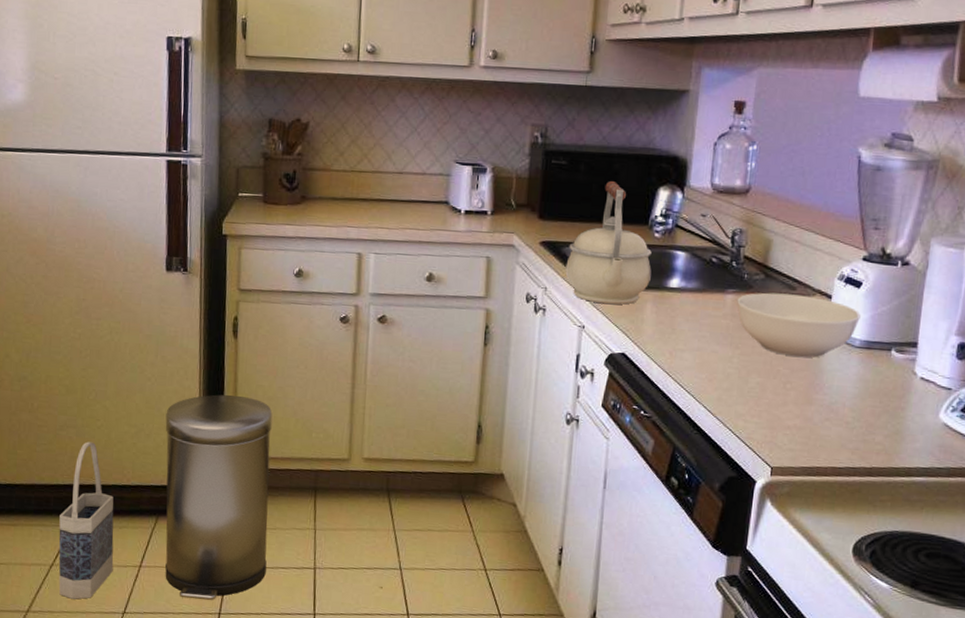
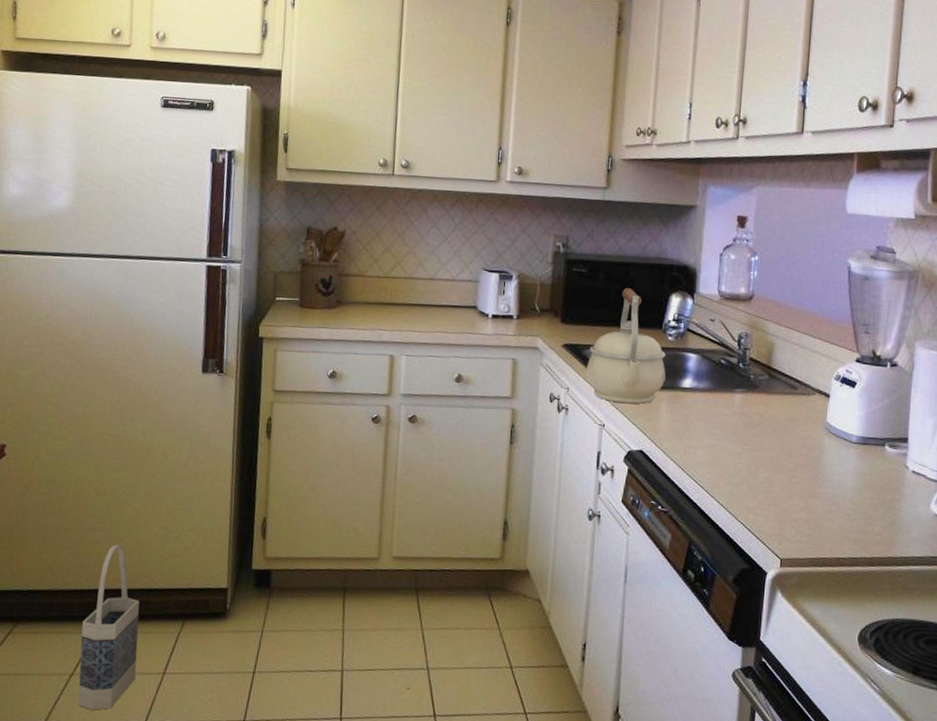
pedal bin: present [165,394,273,601] -> none [189,495,304,708]
bowl: present [737,292,861,358] -> none [744,392,856,453]

